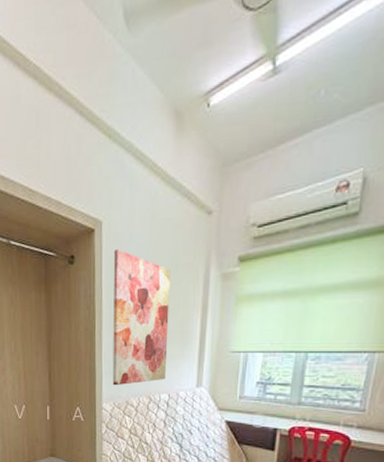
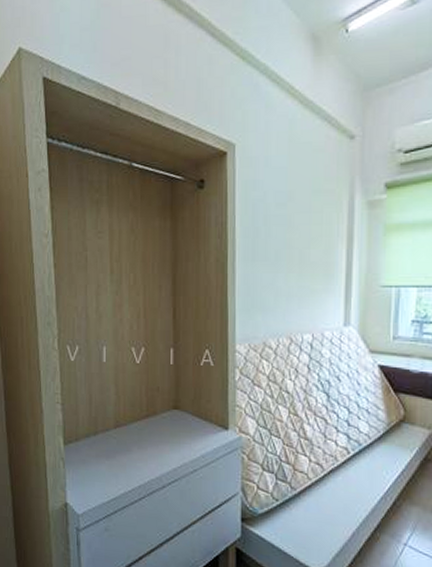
wall art: present [112,249,171,386] -> none [247,174,311,325]

